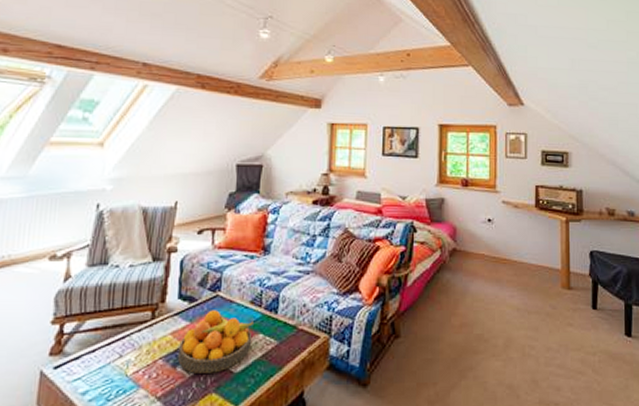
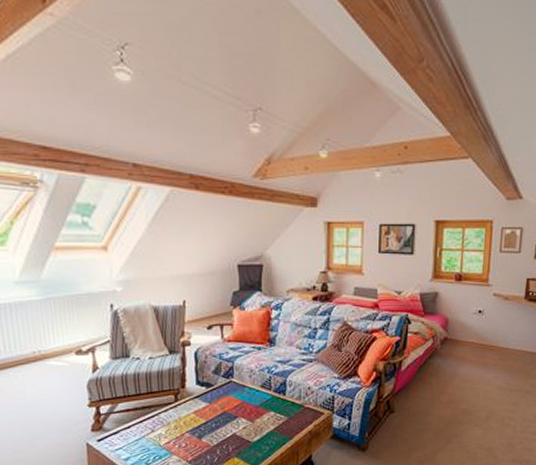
fruit bowl: present [177,310,253,373] -> none [201,393,265,443]

